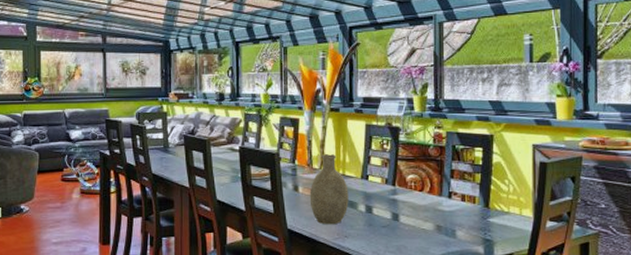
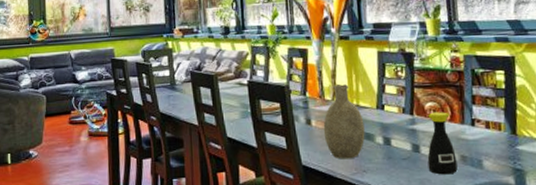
bottle: none [405,184,432,242] -> present [427,112,458,175]

